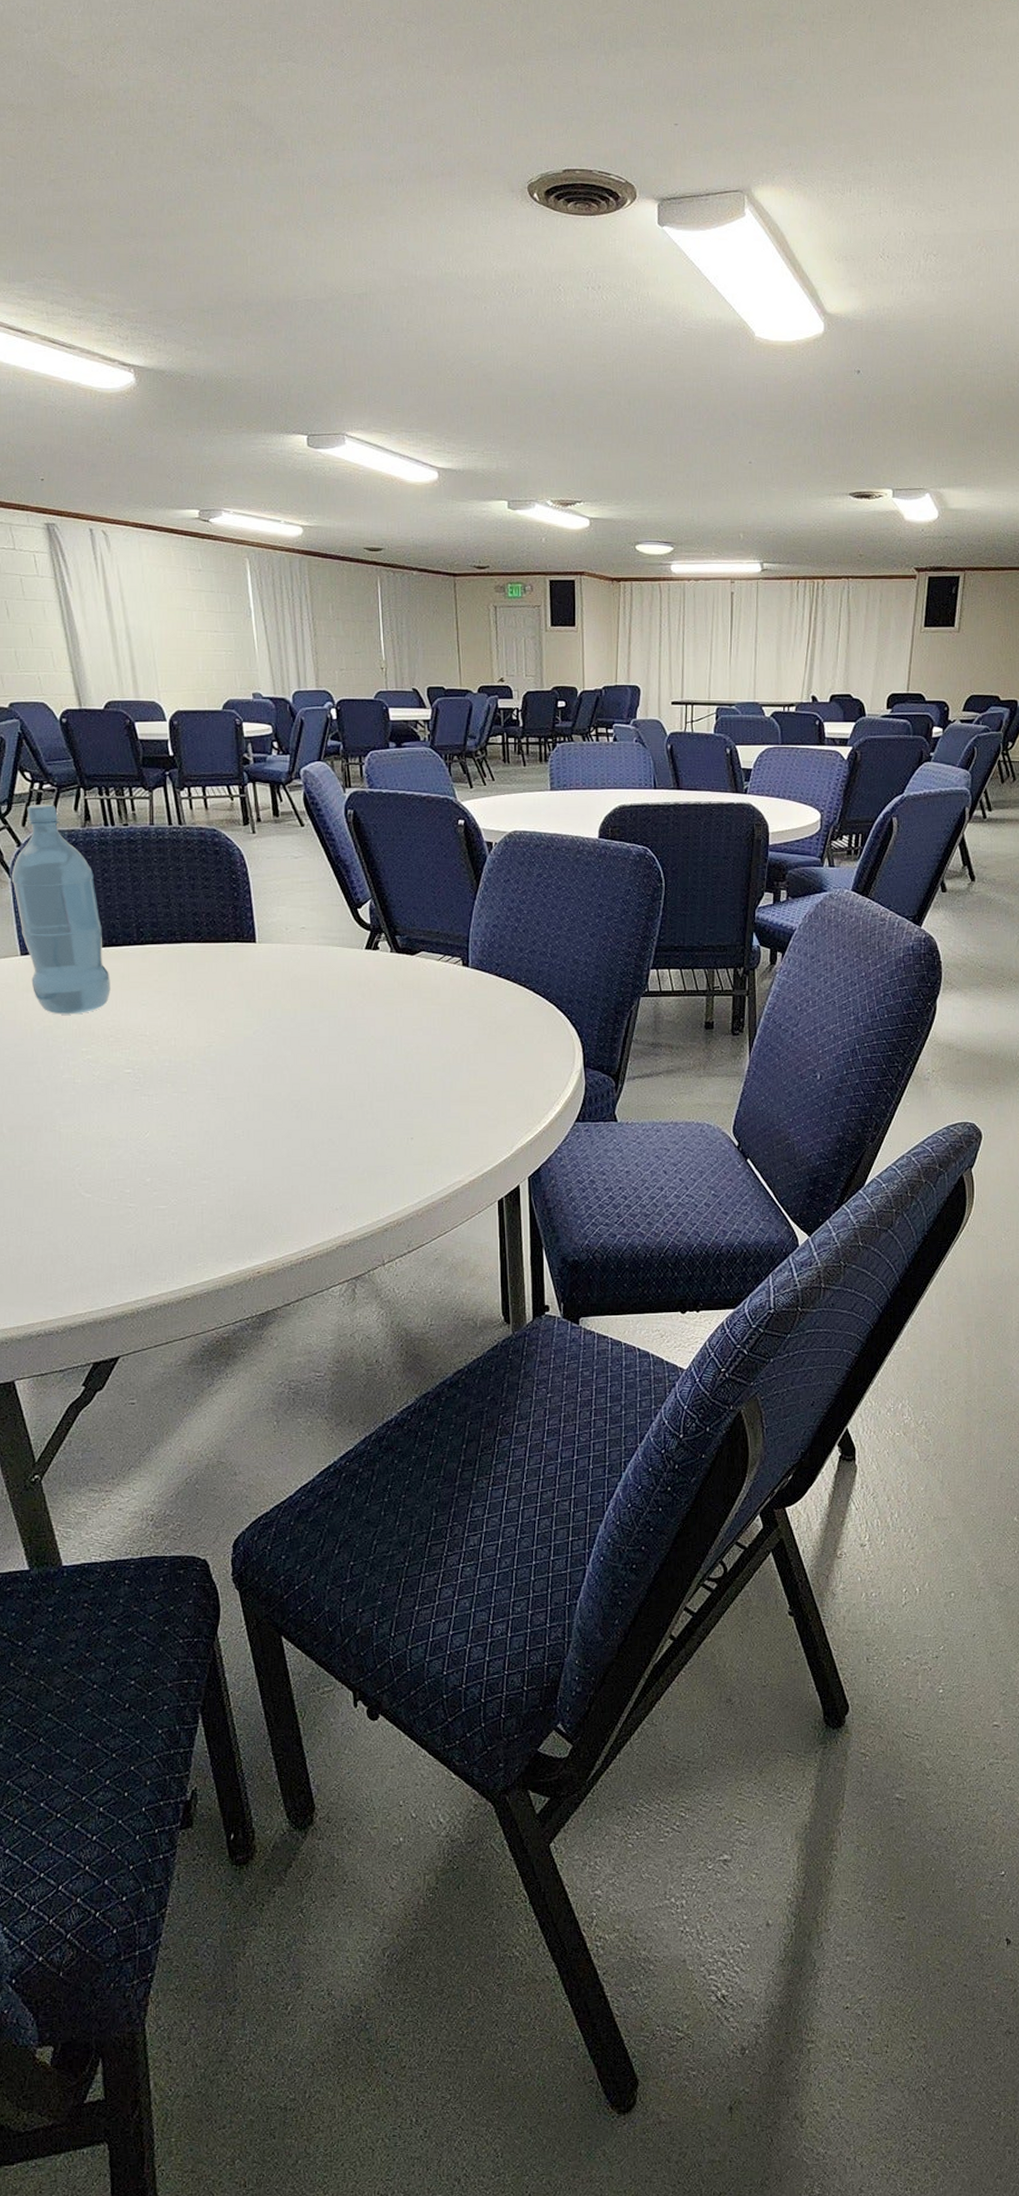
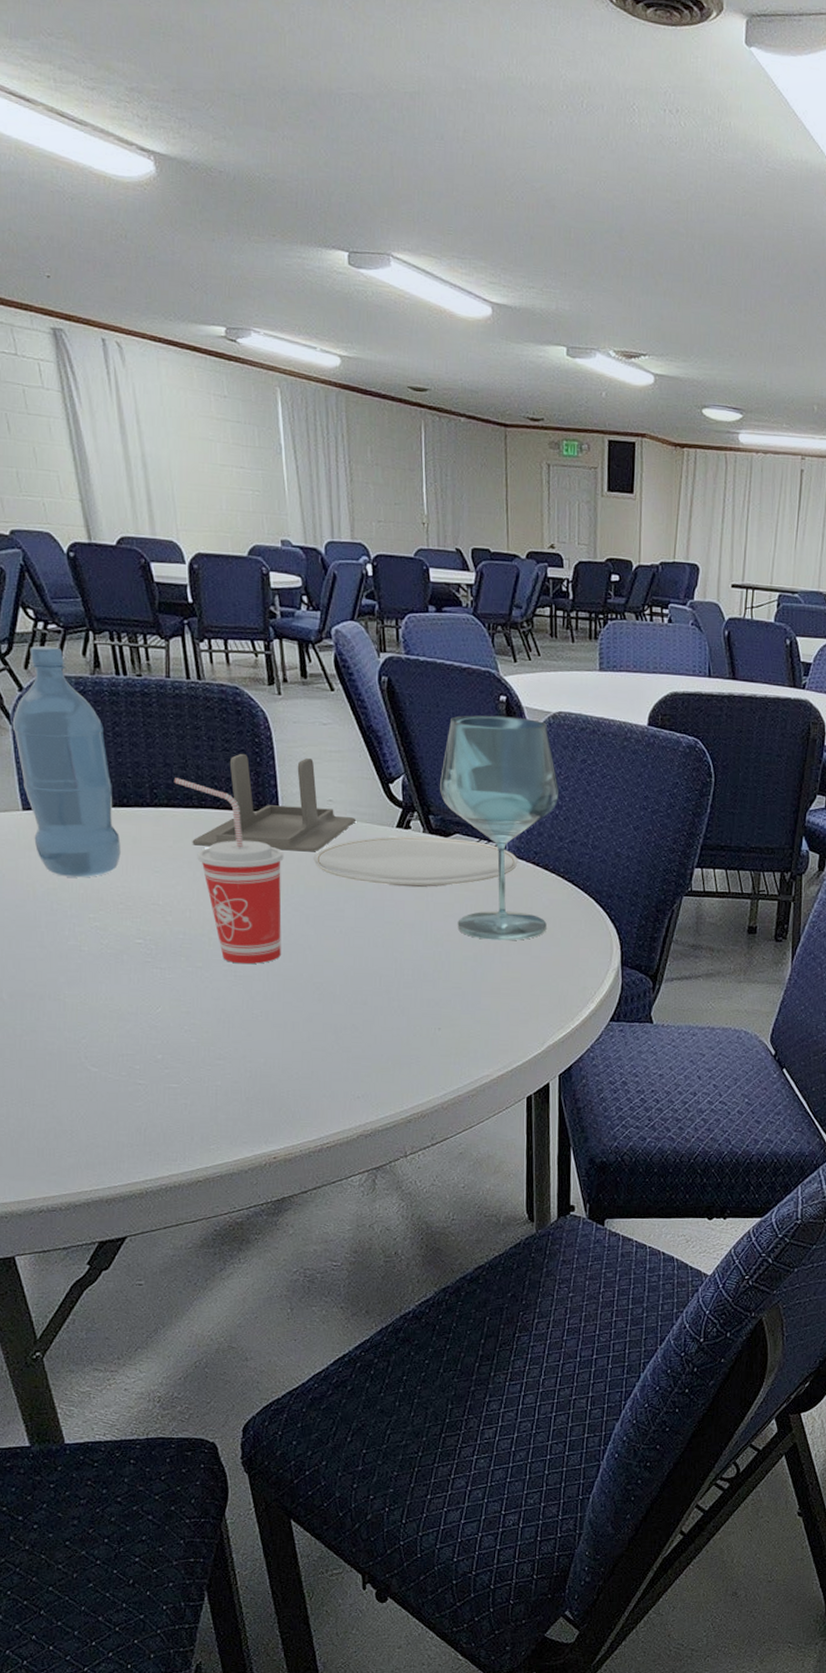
beverage cup: none [158,916,261,1087] -> present [173,778,284,964]
napkin holder: none [176,889,327,978] -> present [192,753,356,852]
plate: none [288,956,481,1005] -> present [313,836,518,888]
wine glass: none [405,838,518,1050] -> present [440,715,560,941]

